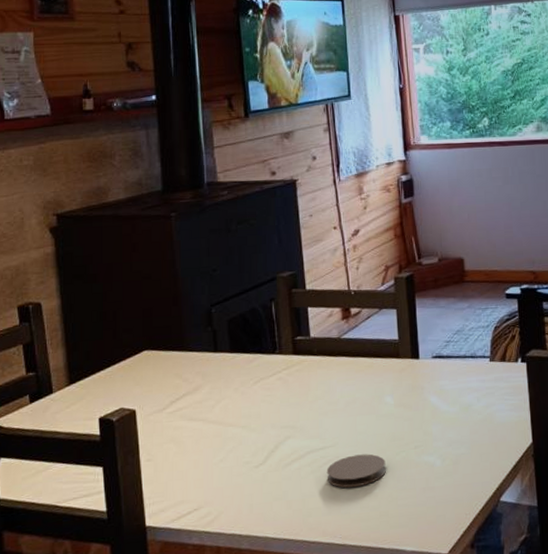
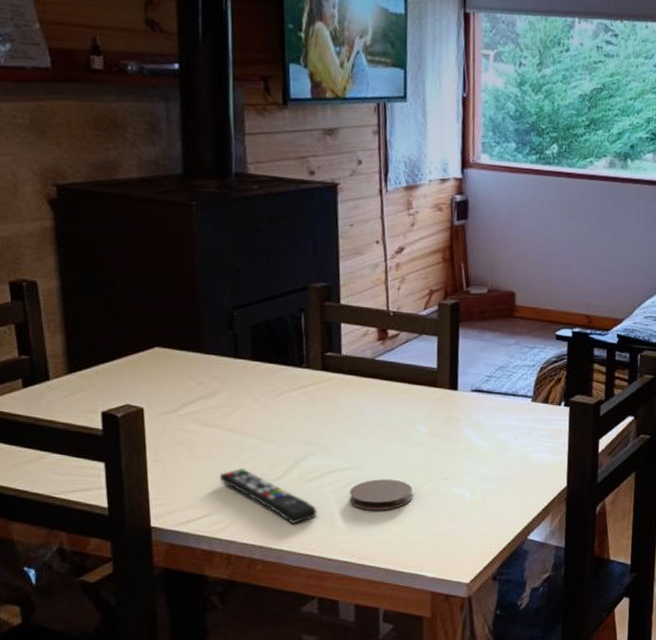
remote control: none [206,459,298,510] -> present [219,469,317,524]

